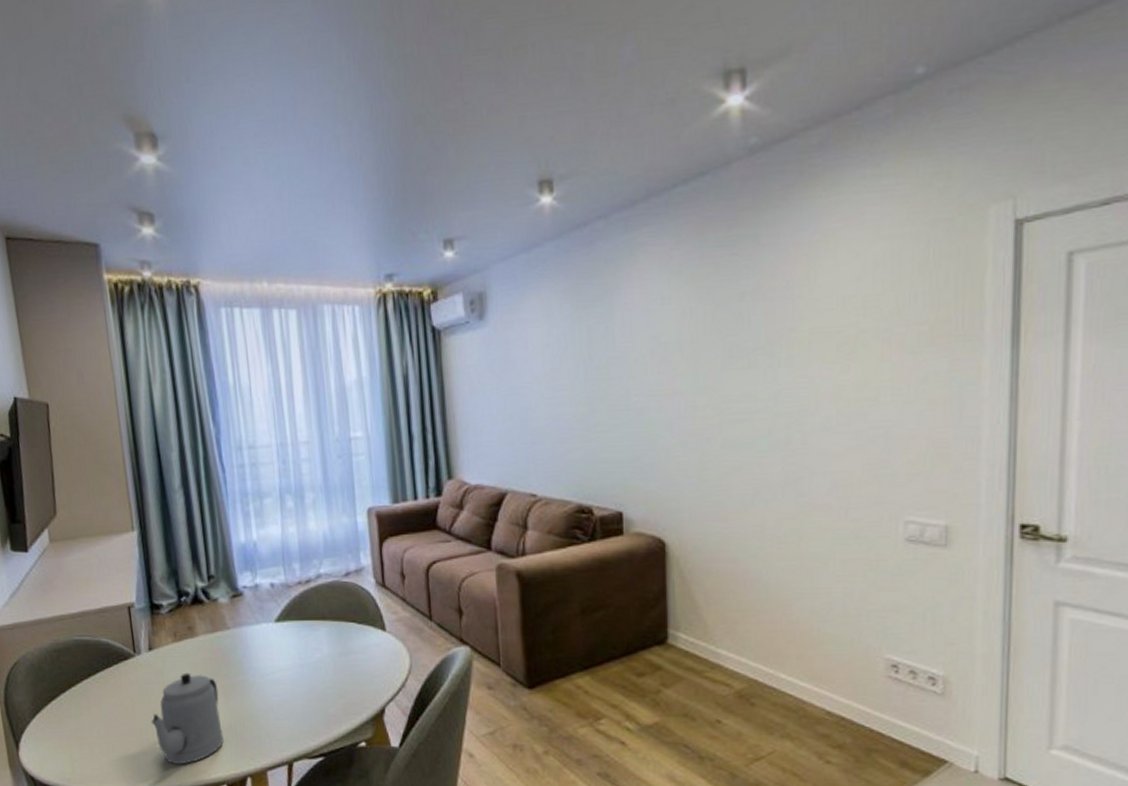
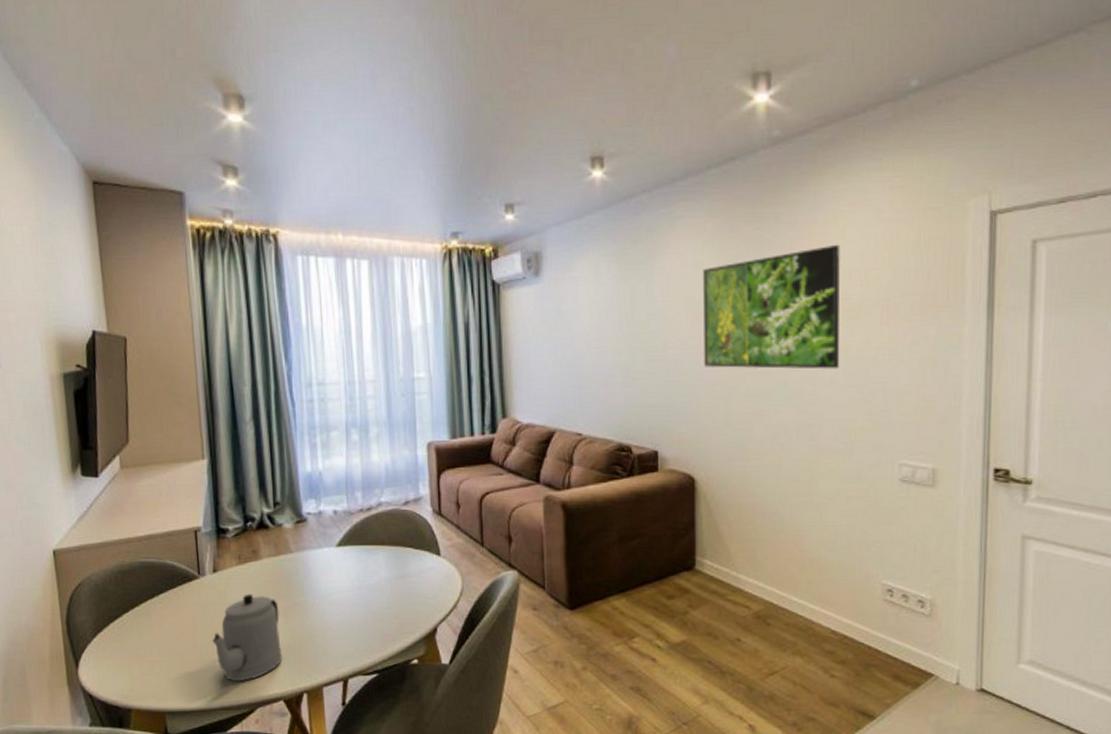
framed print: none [669,267,833,416] -> present [702,244,840,369]

